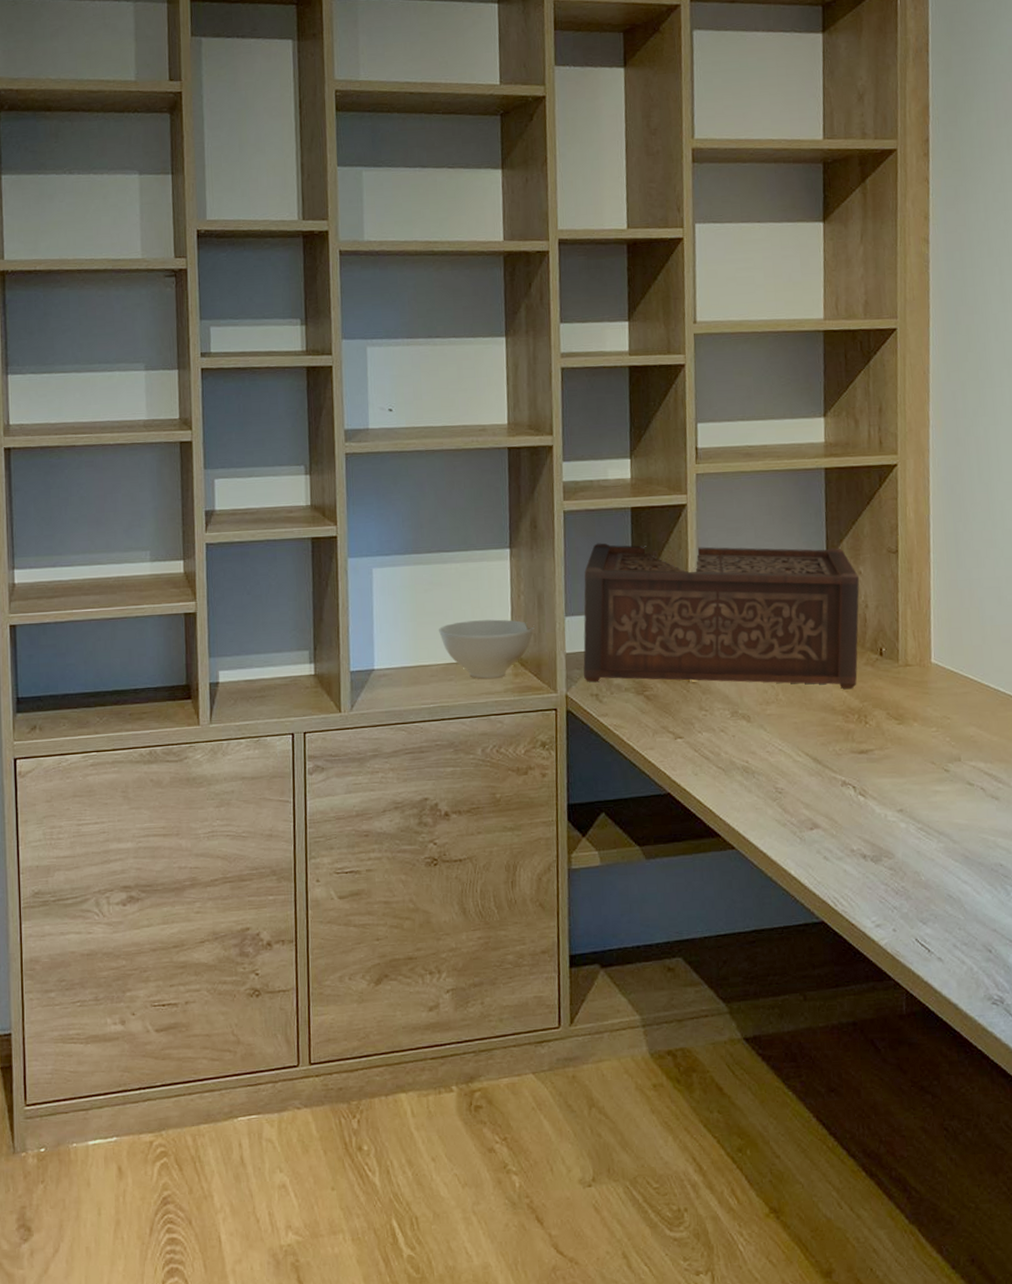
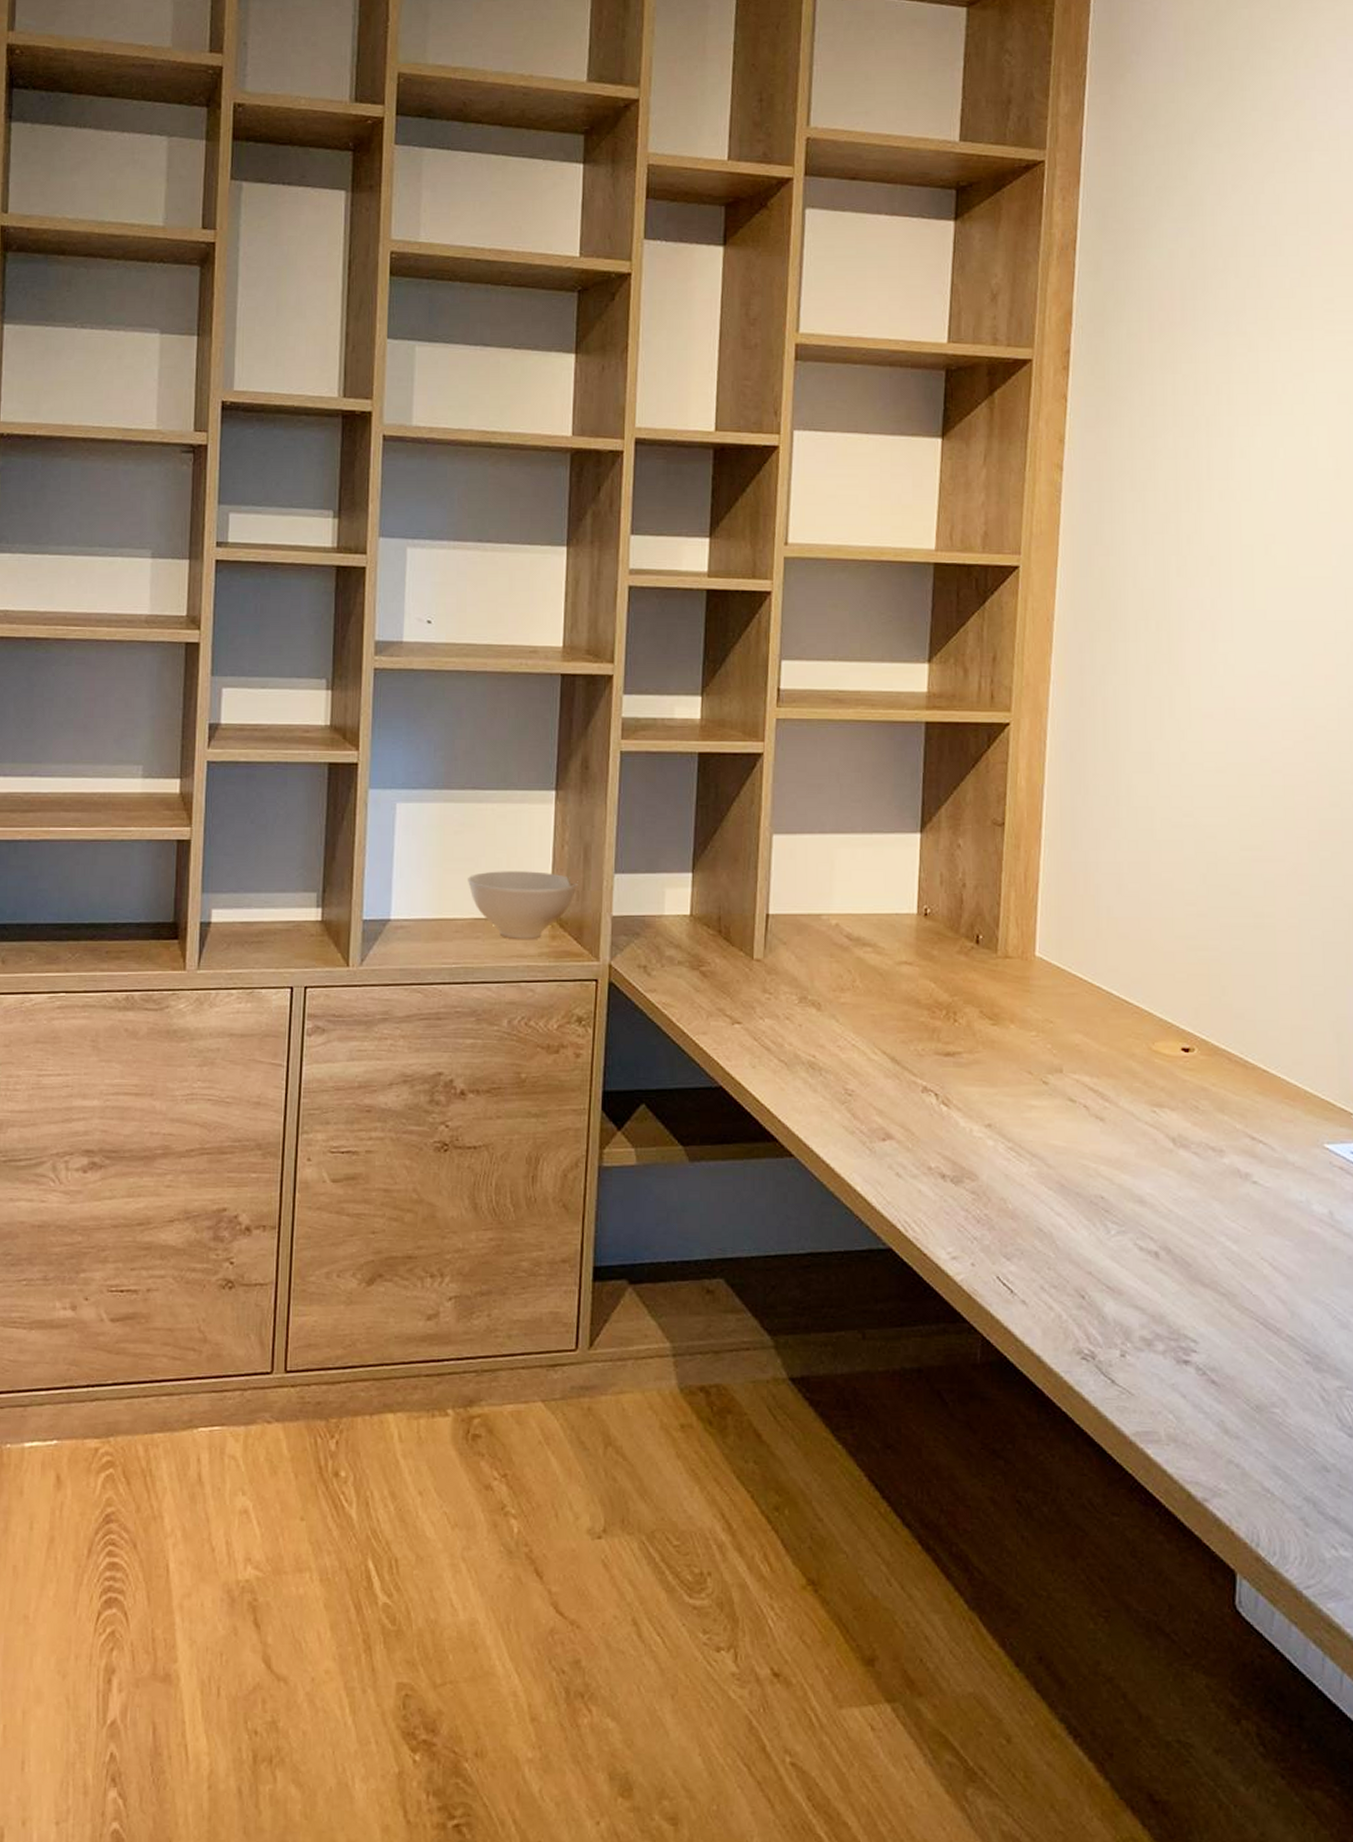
decorative box: present [583,543,860,689] -> none [632,791,958,979]

